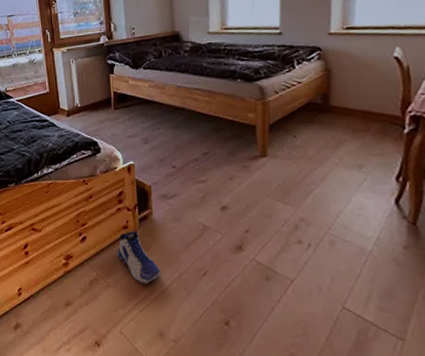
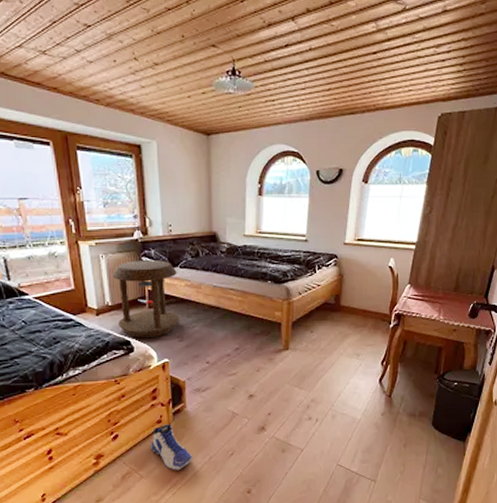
side table: none [81,62,145,140] -> present [112,260,180,339]

